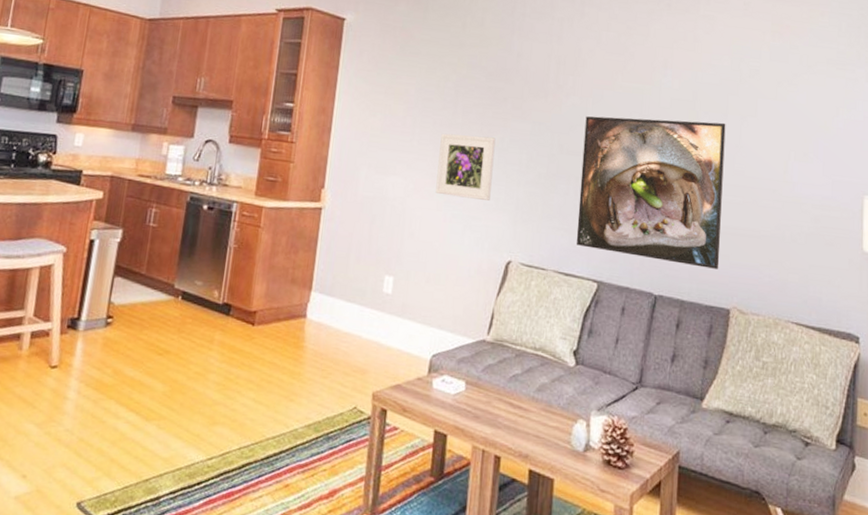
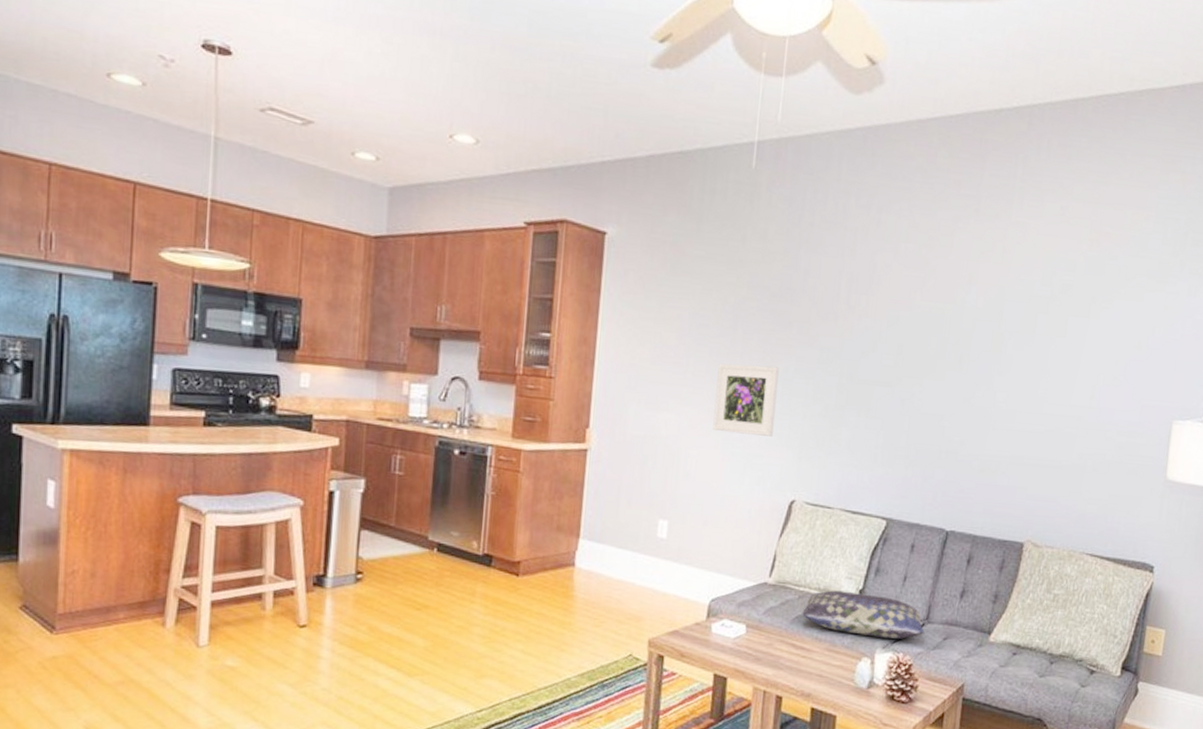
cushion: none [519,349,638,402] -> present [802,590,925,639]
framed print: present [576,116,726,269] -> none [864,340,1032,502]

